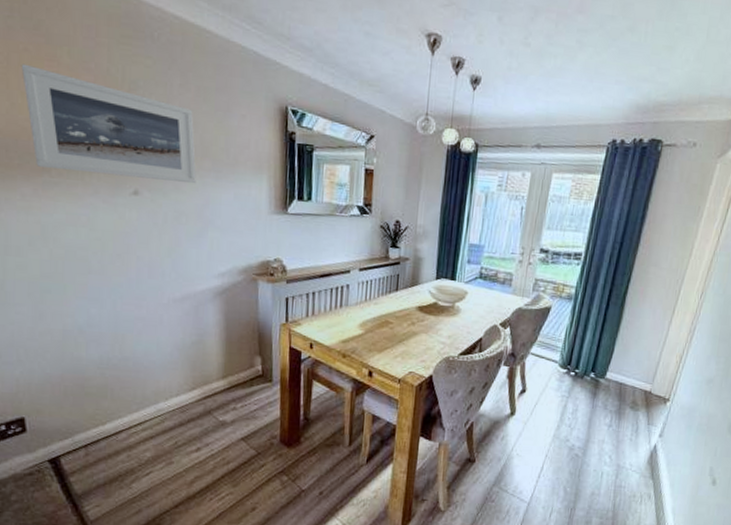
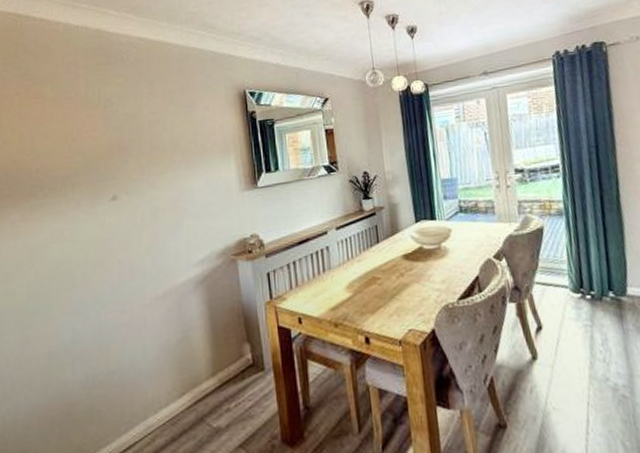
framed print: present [21,63,196,184] -> none [12,105,169,193]

